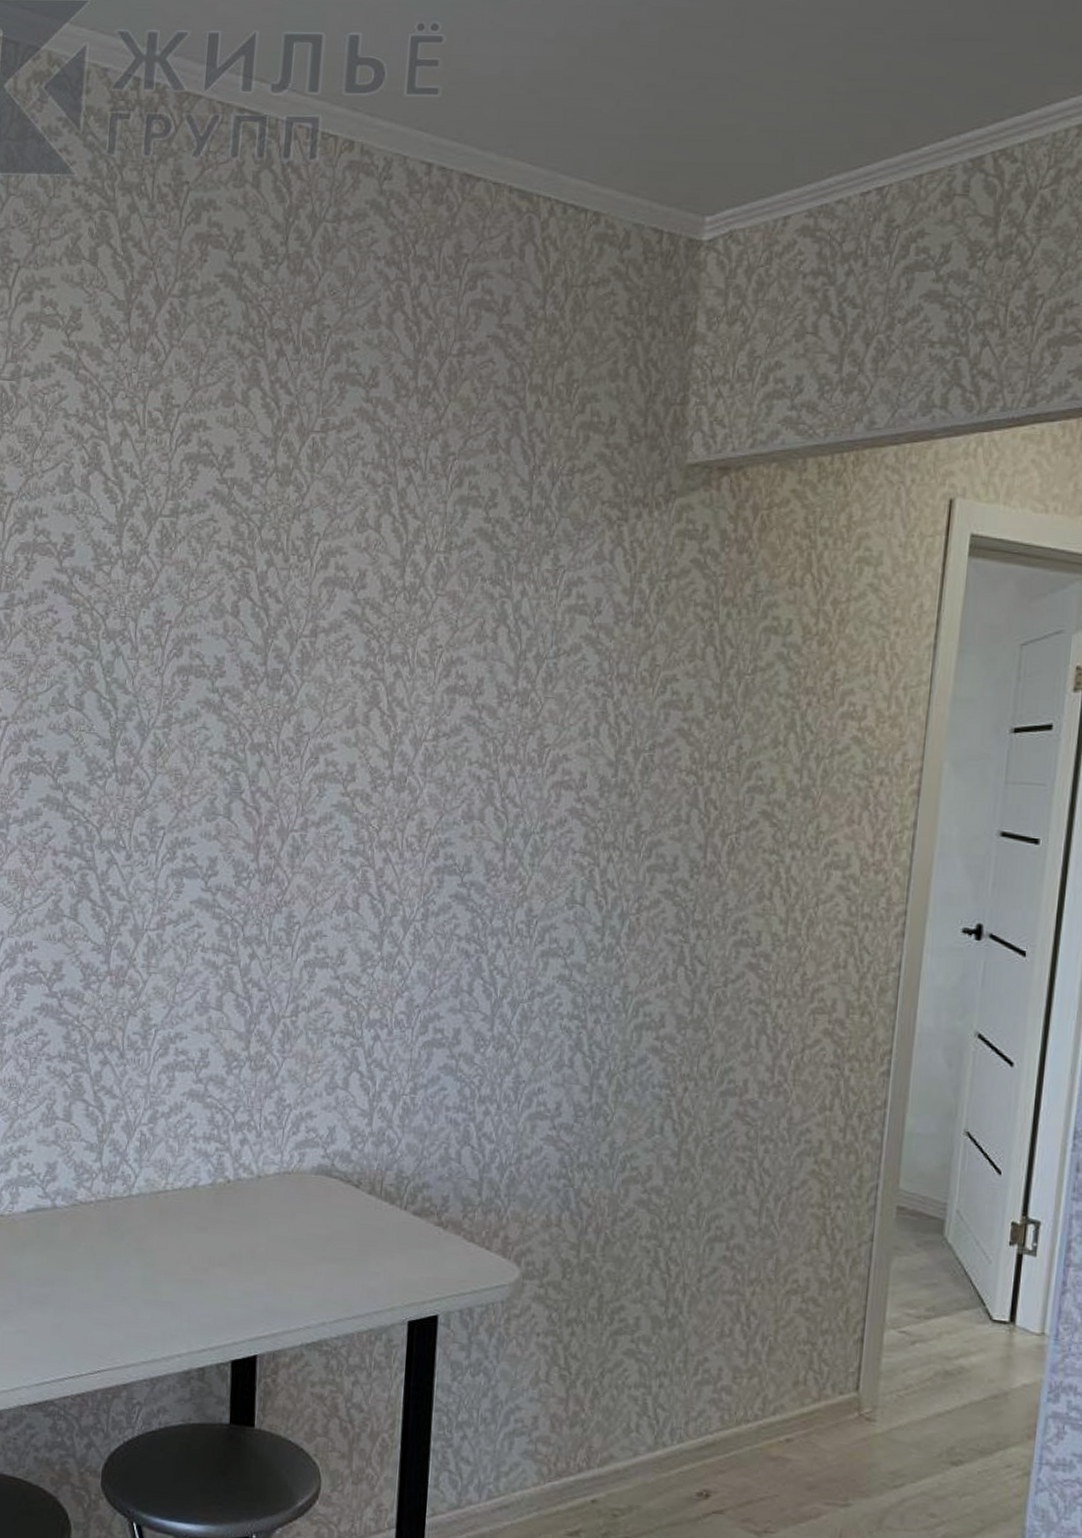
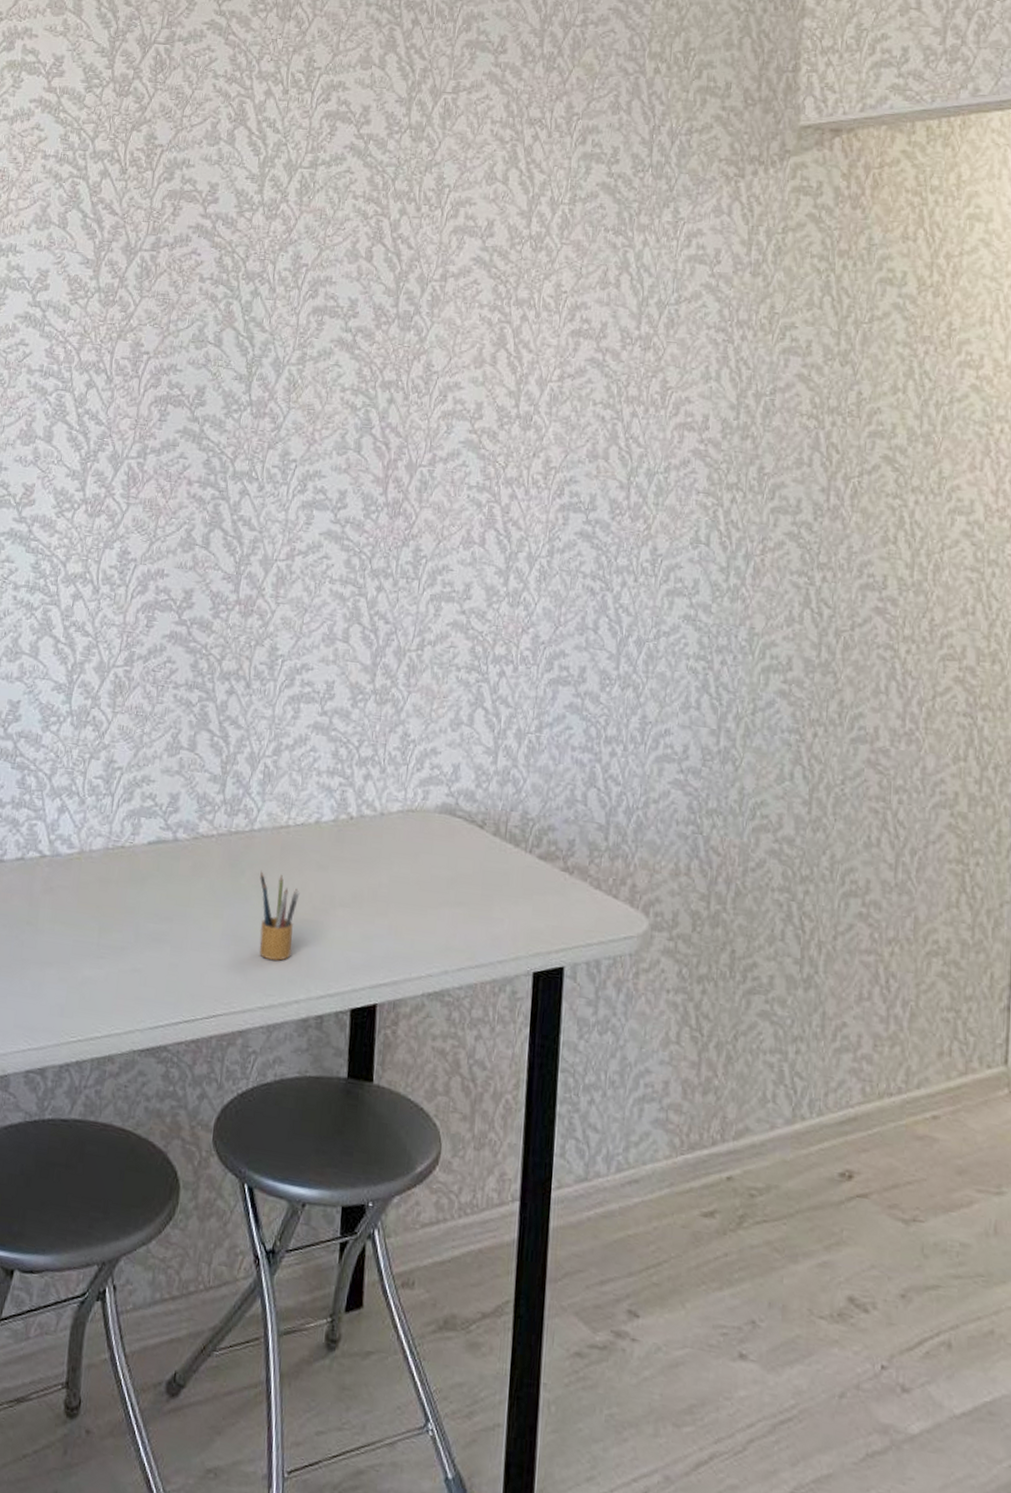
pencil box: none [139,1234,179,1318] -> present [259,871,300,961]

